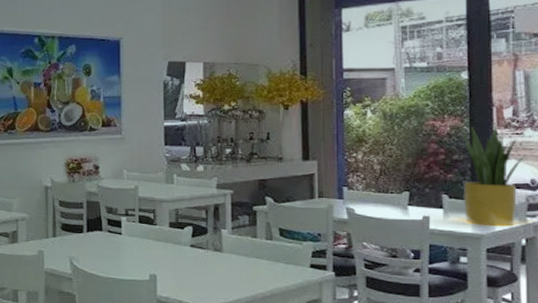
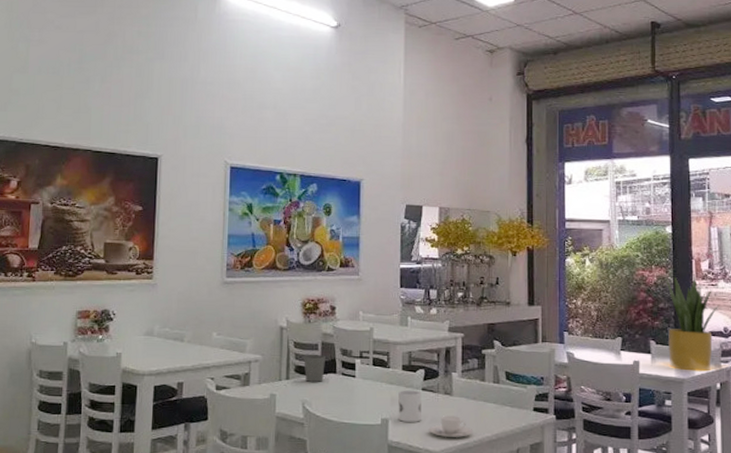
dixie cup: none [69,213,91,239] -> present [304,355,325,382]
mug: none [166,246,190,278] -> present [398,390,422,422]
teacup: none [198,272,246,293] -> present [428,416,473,437]

